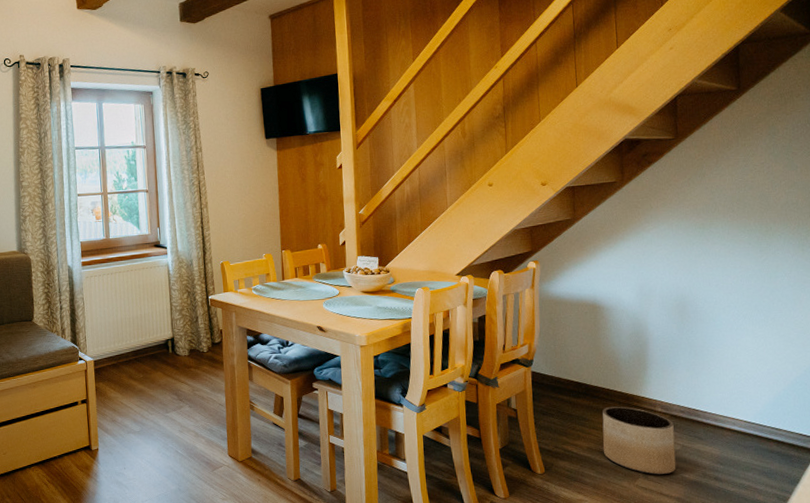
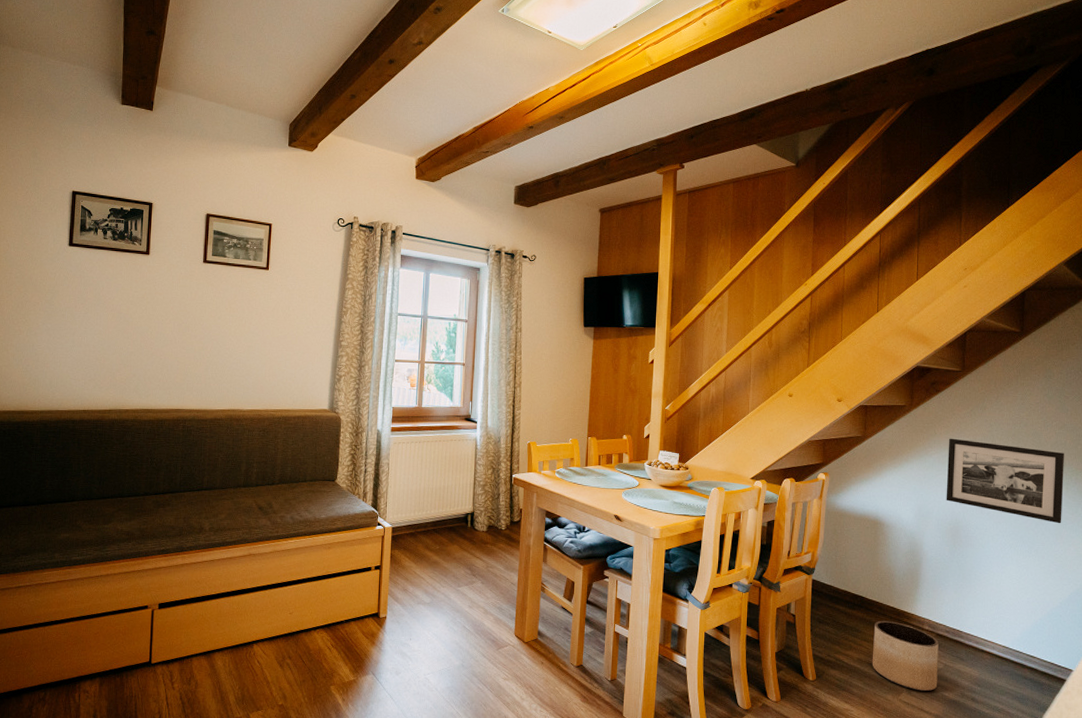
picture frame: none [666,210,800,288] -> present [946,438,1064,524]

